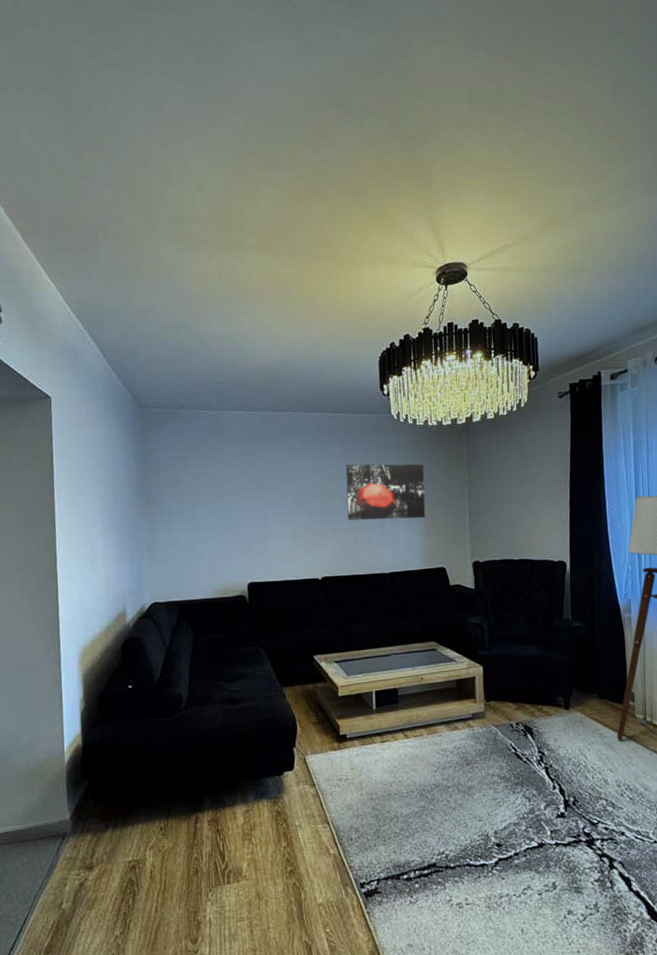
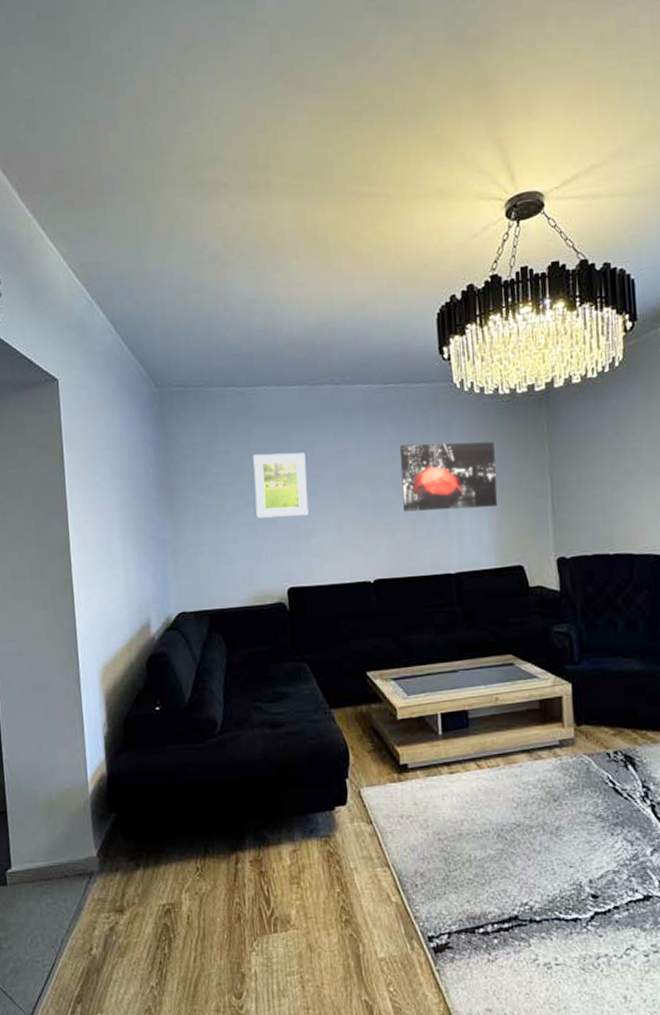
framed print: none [221,467,268,523] -> present [253,452,309,519]

